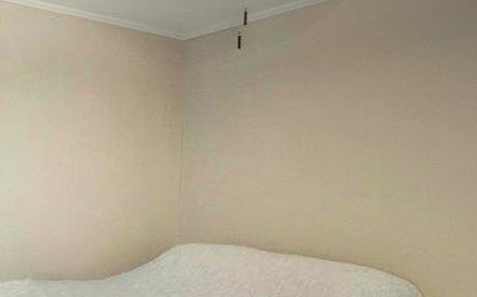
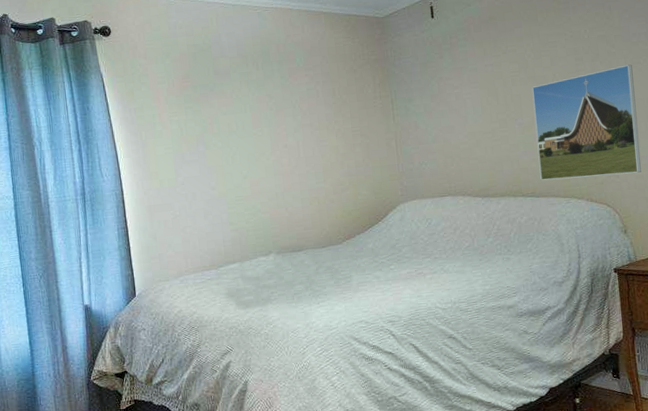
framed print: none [337,128,457,250] -> present [531,64,641,181]

